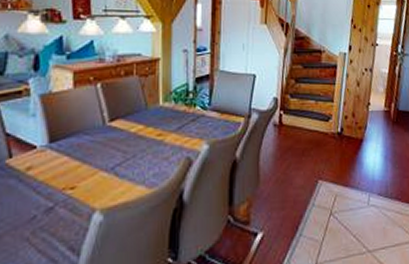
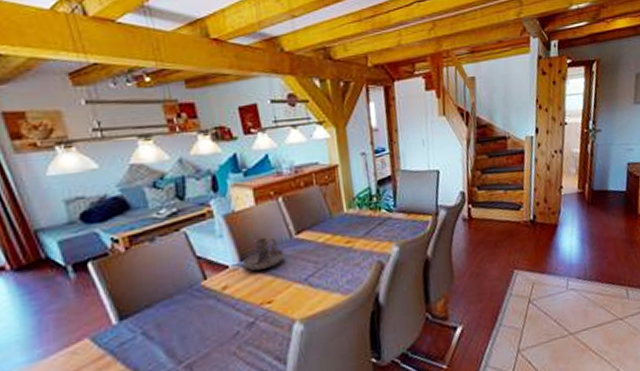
candle holder: none [51,121,95,155] -> present [242,237,285,271]

